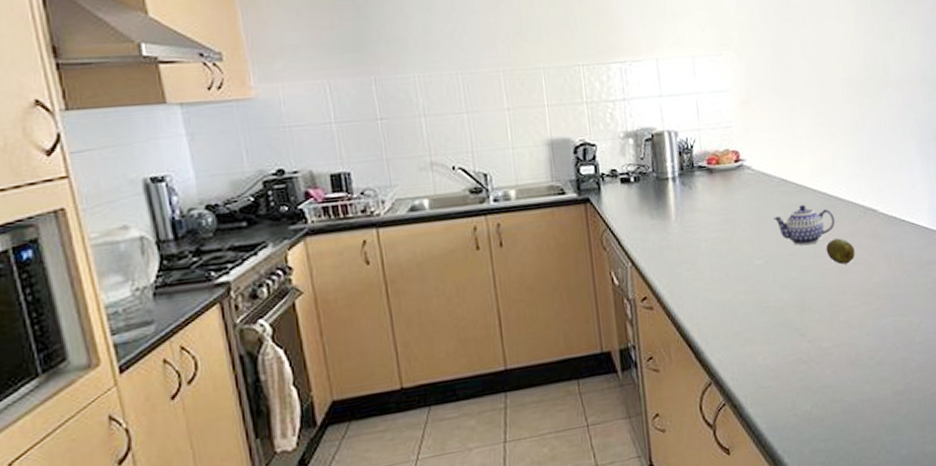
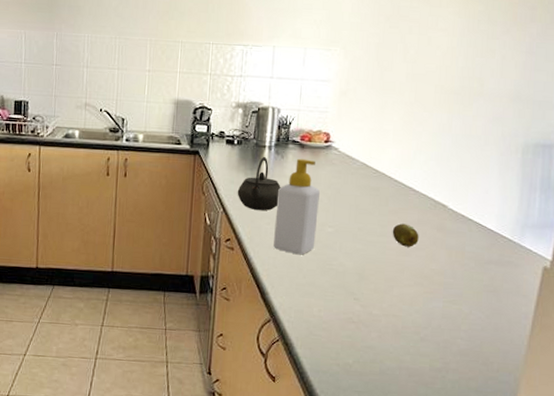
kettle: none [644,190,696,257] -> present [237,156,281,211]
soap bottle: none [692,185,746,299] -> present [273,158,320,255]
teapot: present [773,205,835,245] -> none [350,189,406,224]

